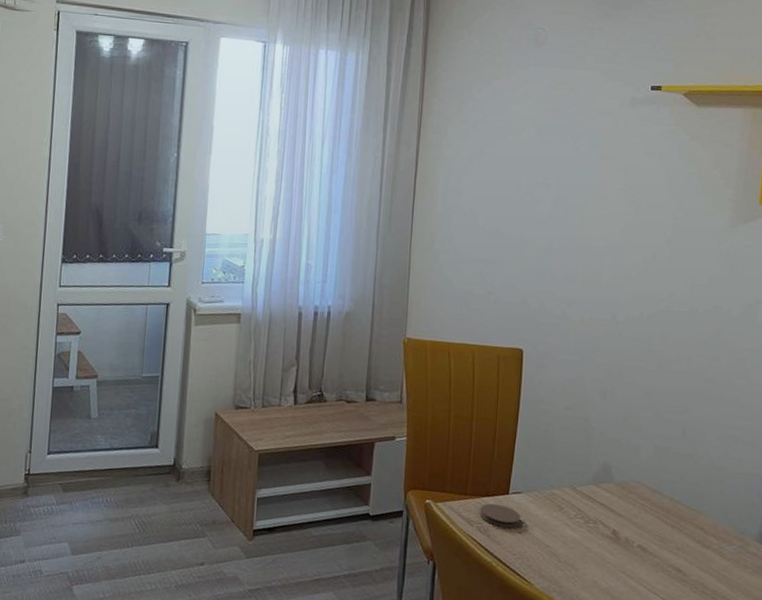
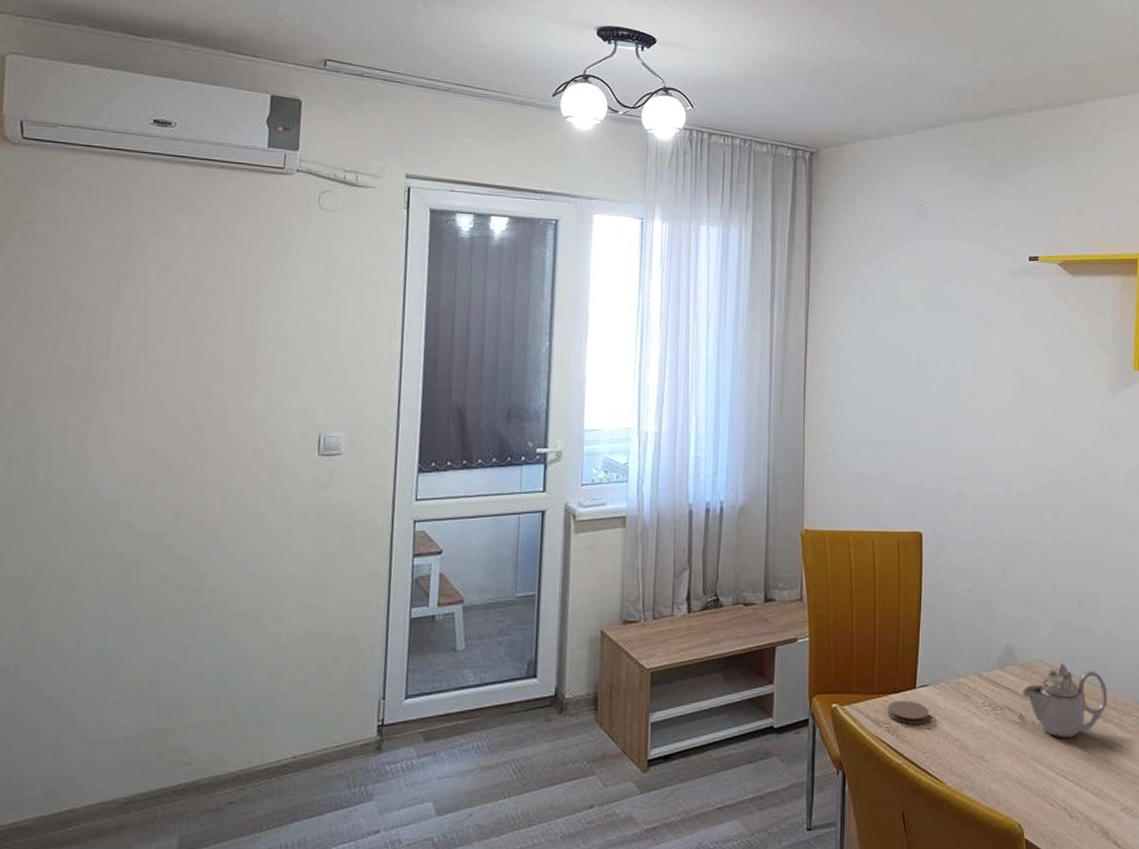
teapot: none [617,486,708,558] -> present [1022,664,1108,738]

